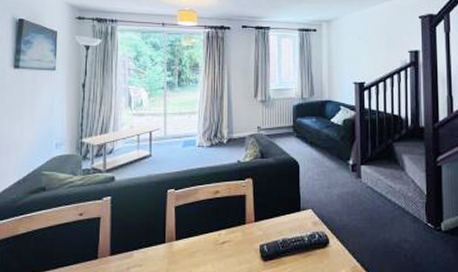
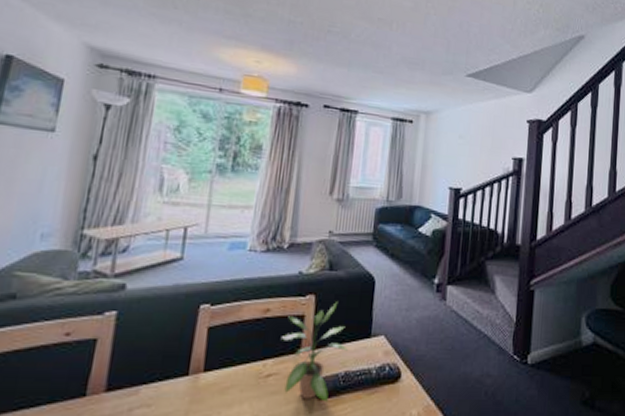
potted plant: none [230,183,283,263] -> present [282,302,348,402]

